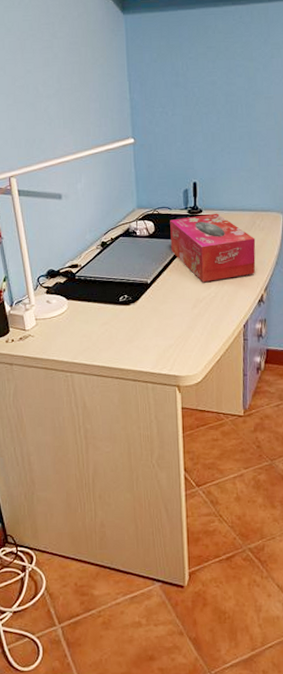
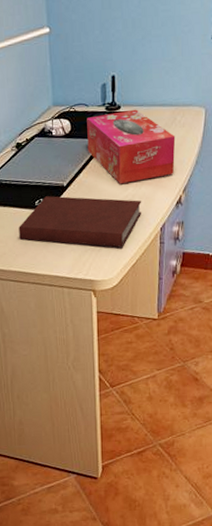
notebook: none [103,292,225,344] -> present [19,196,142,248]

